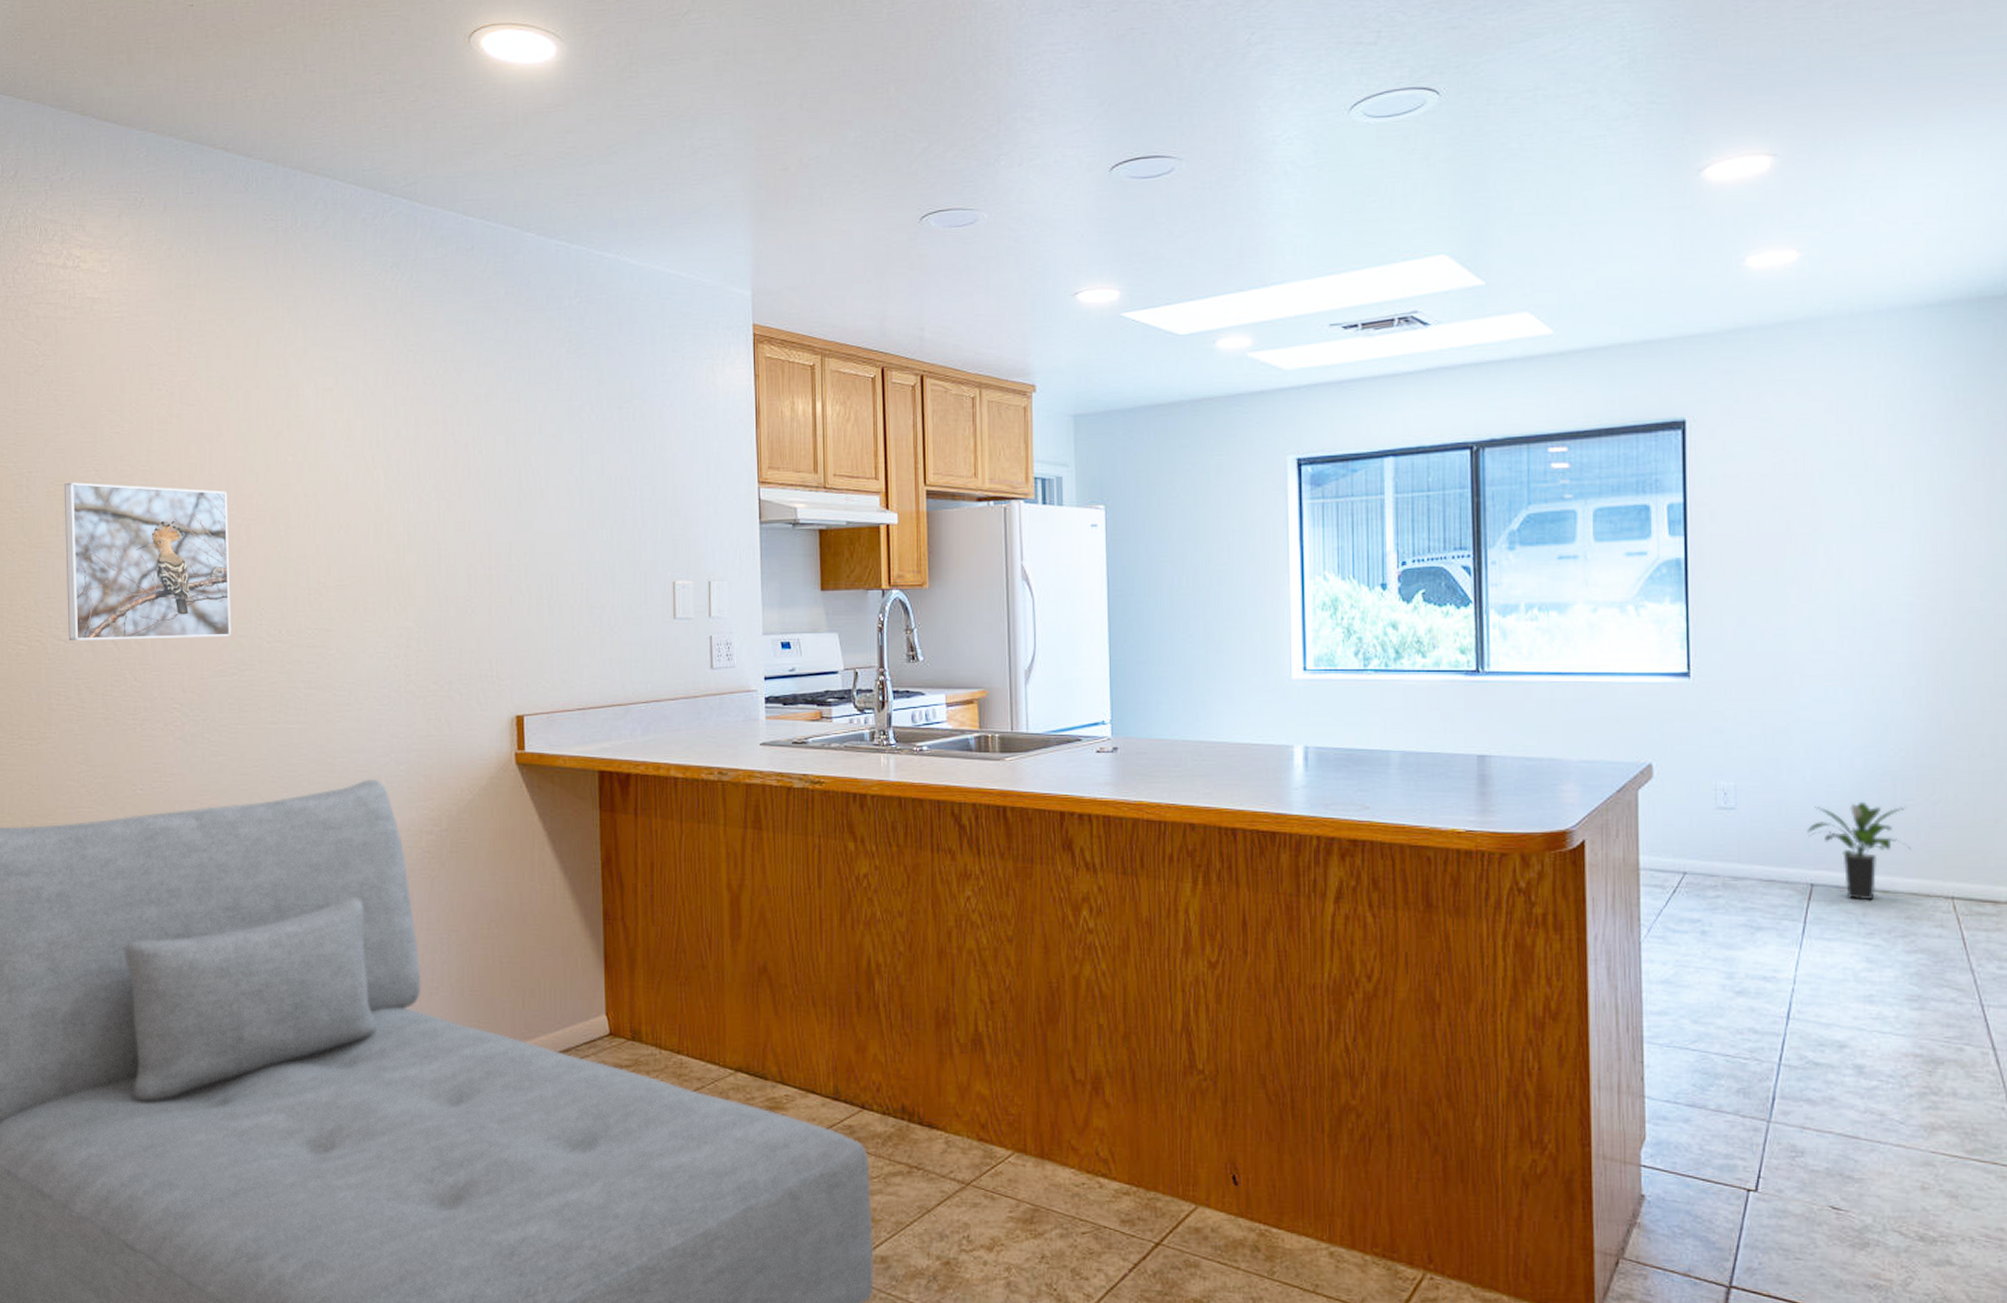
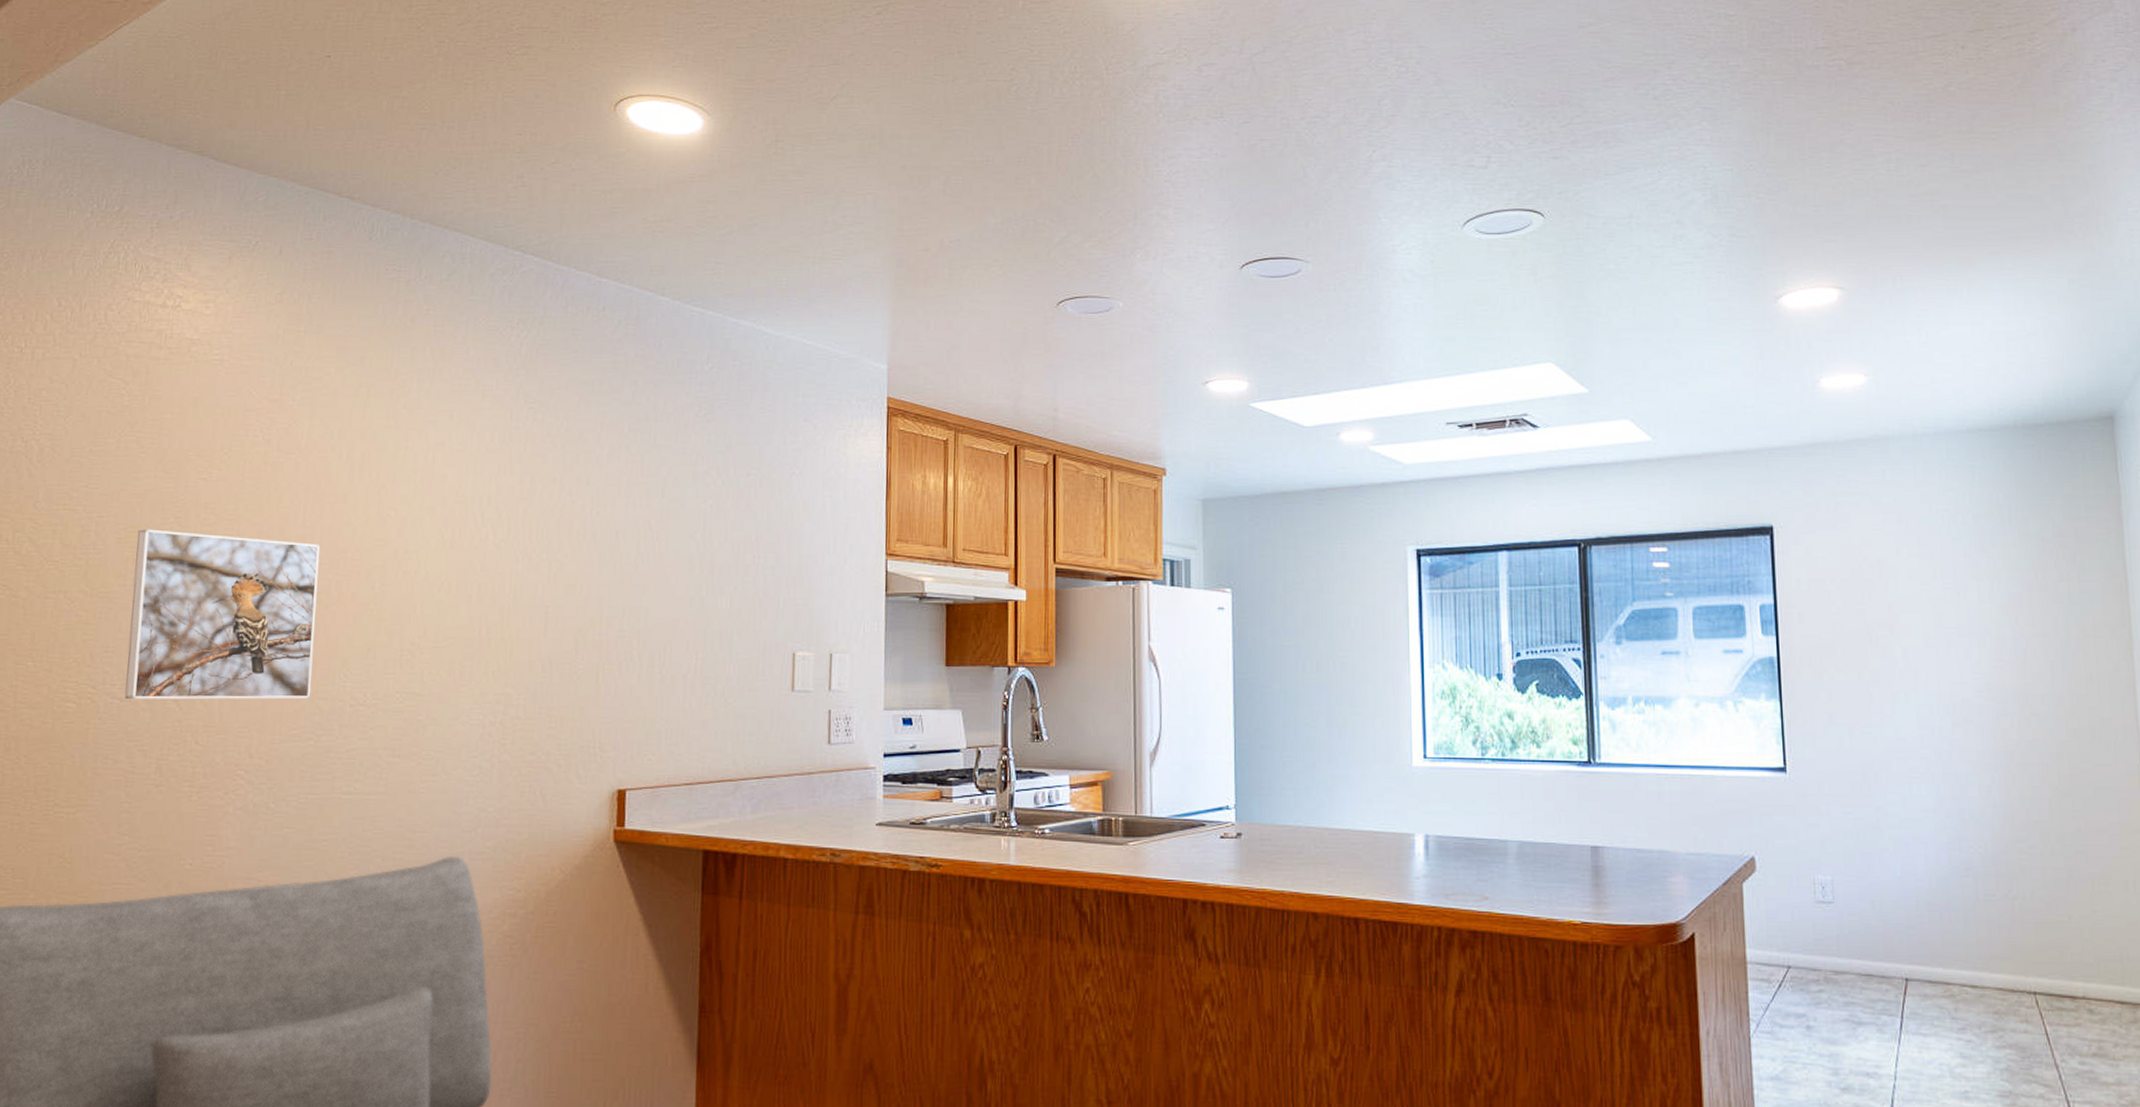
potted plant: present [1807,801,1912,901] -> none [1899,896,1995,996]

